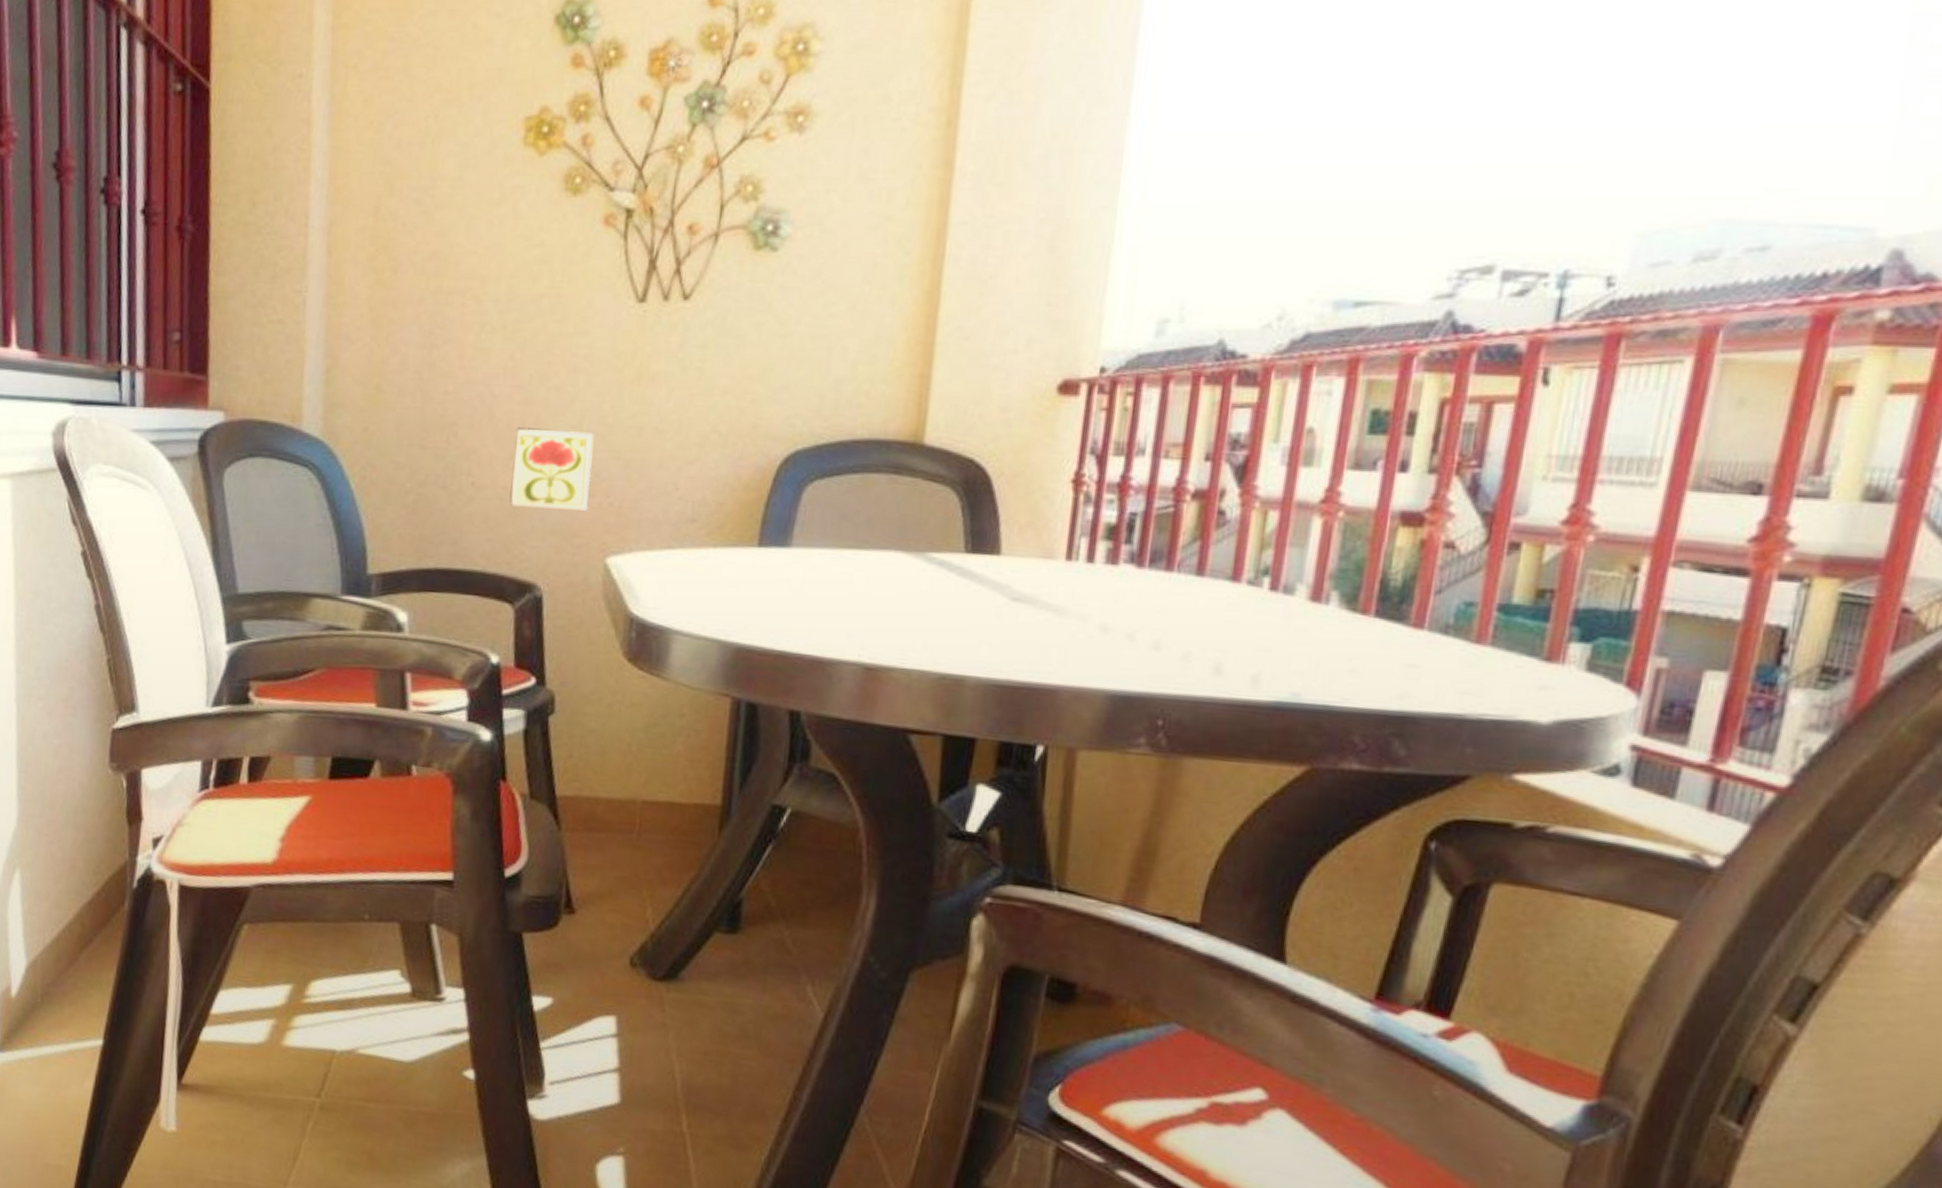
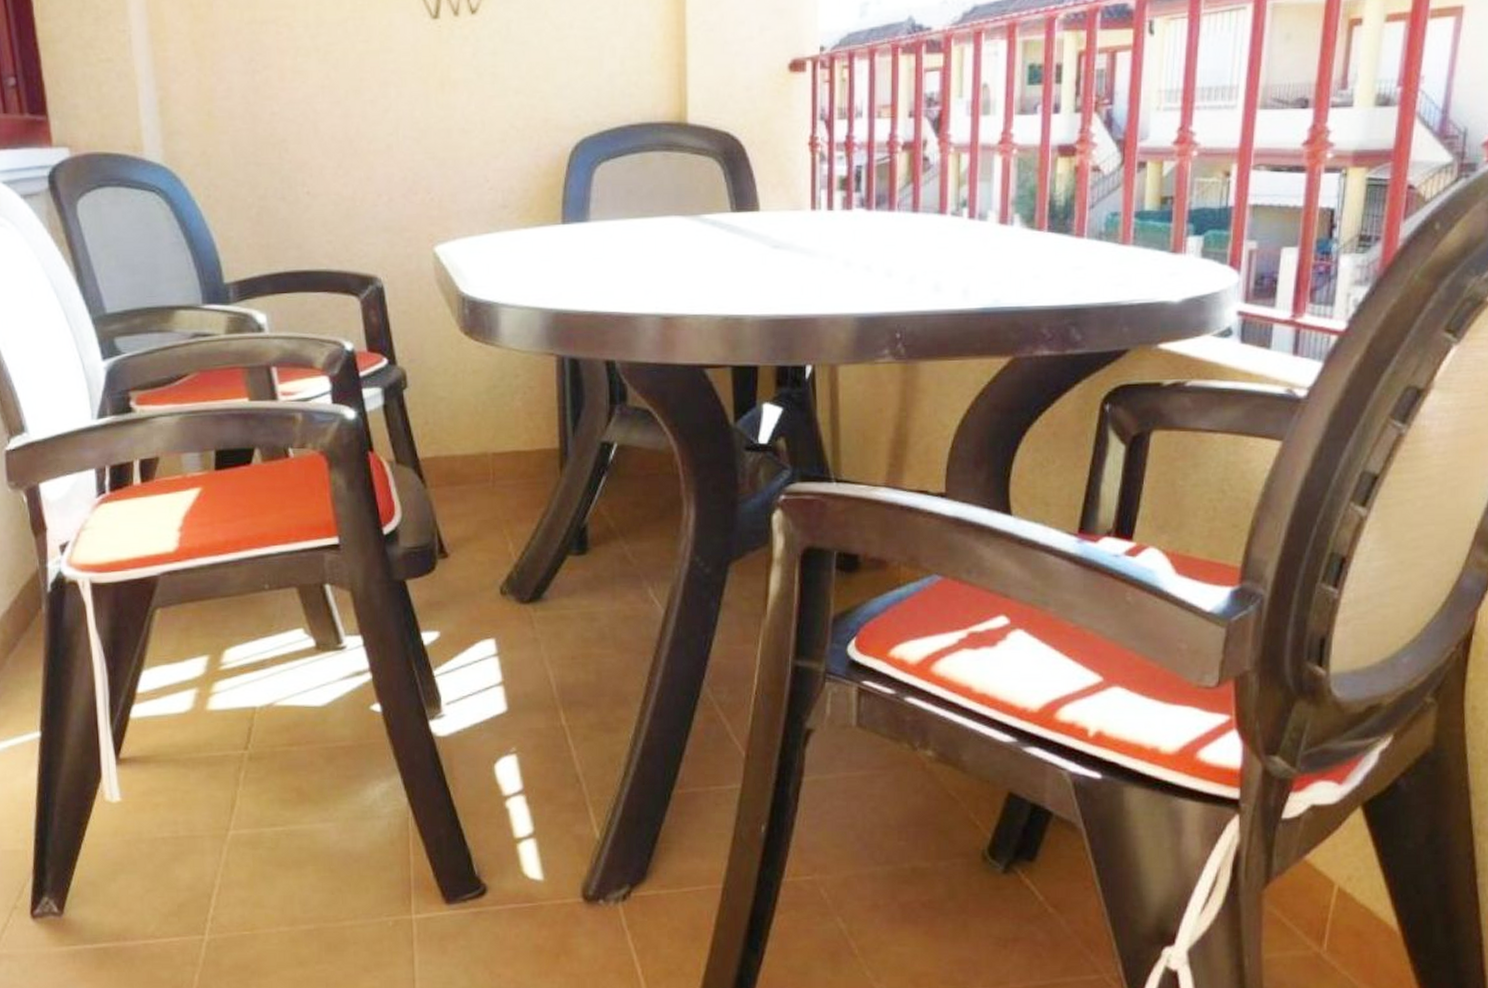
decorative tile: present [509,427,594,511] -> none [340,138,413,210]

